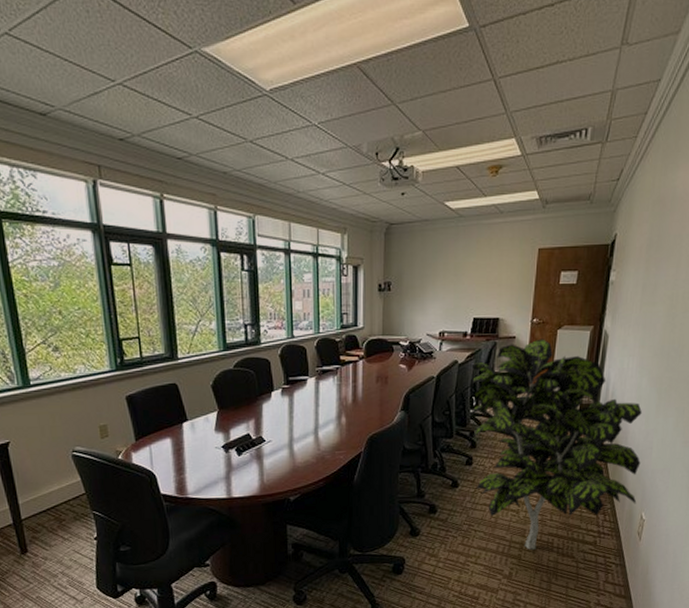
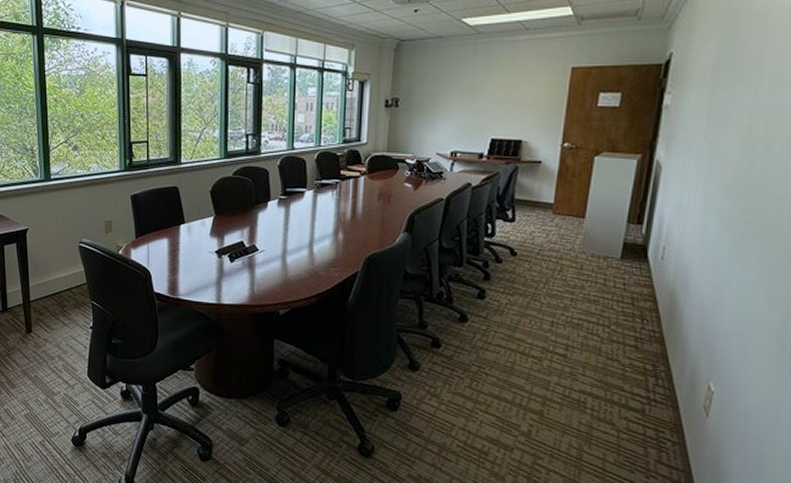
indoor plant: present [471,338,642,550] -> none [485,165,708,407]

